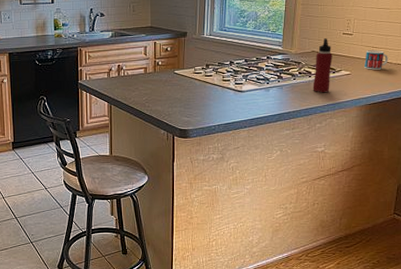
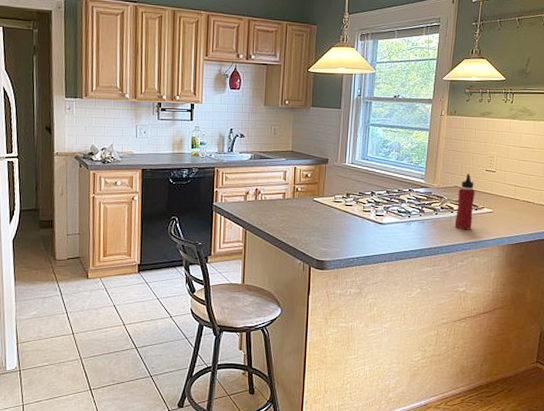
mug: present [364,50,389,70] -> none [507,189,531,209]

